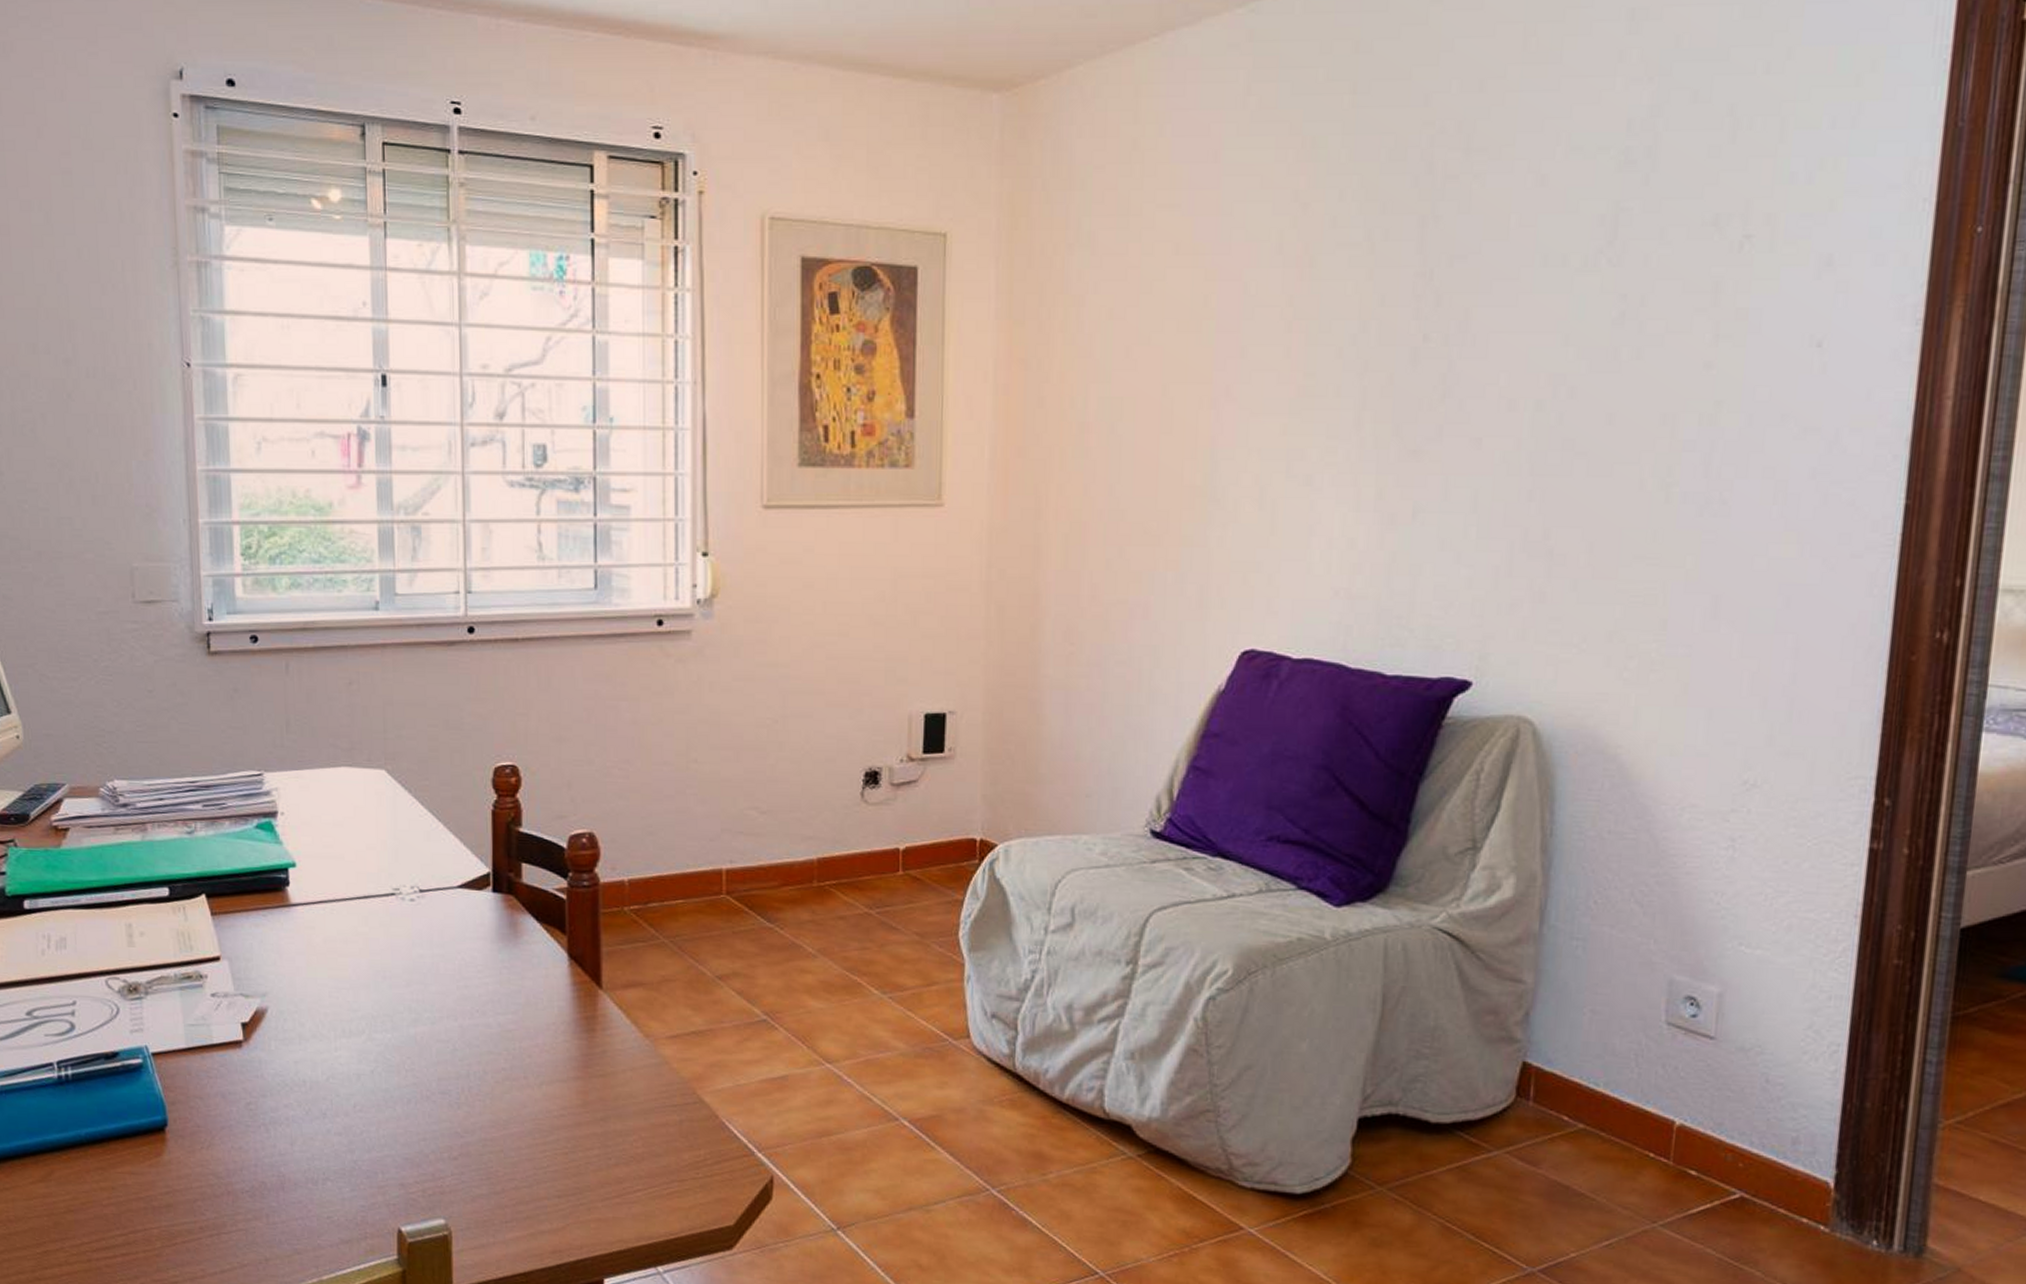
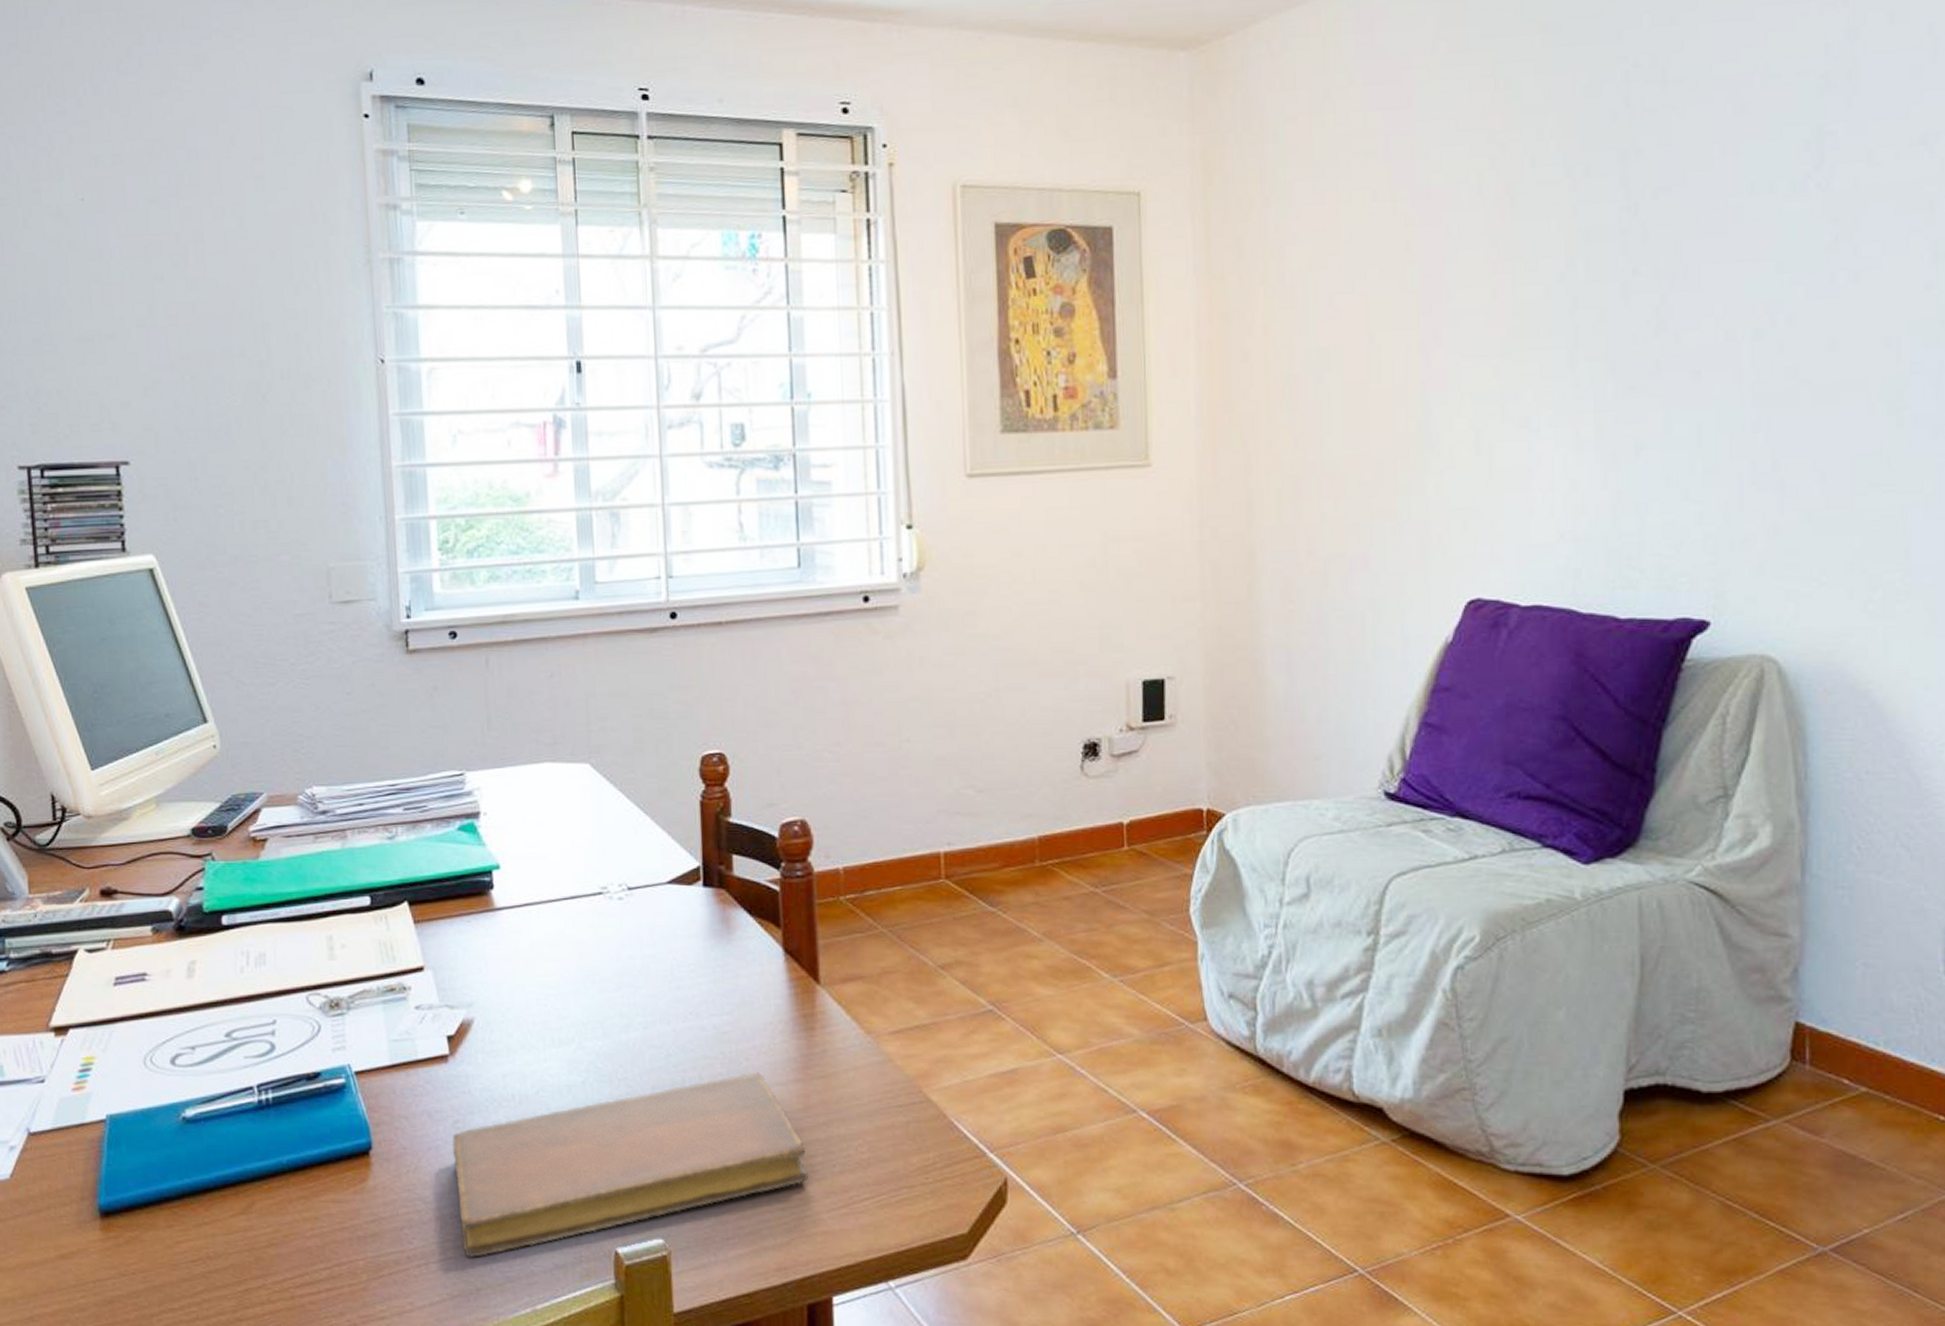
notebook: none [244,1068,586,1231] -> present [452,1071,809,1259]

